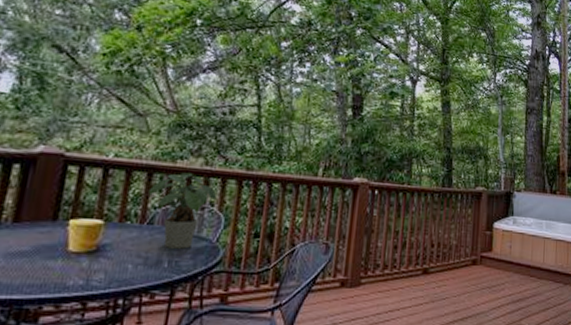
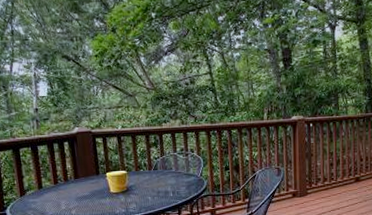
potted plant: present [148,172,219,249] -> none [149,131,196,184]

